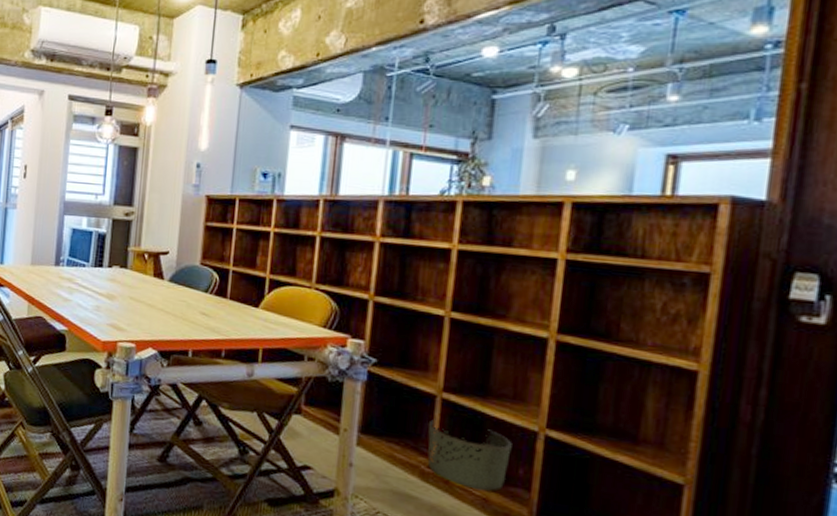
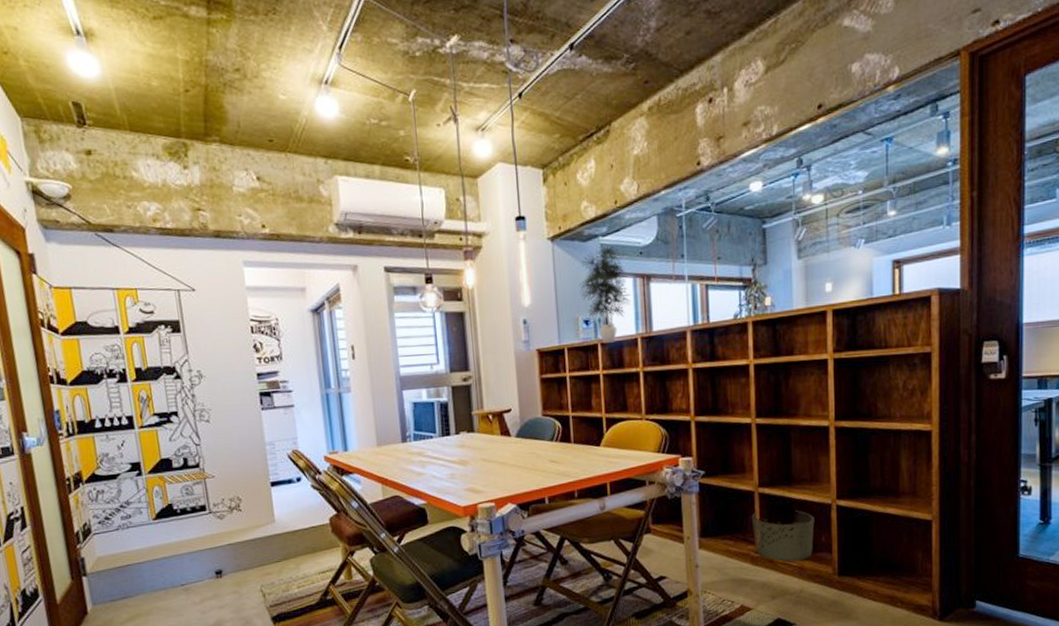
plant: none [262,97,320,202] -> present [579,244,631,344]

